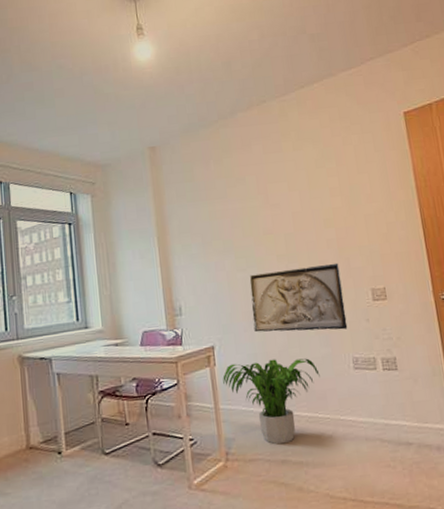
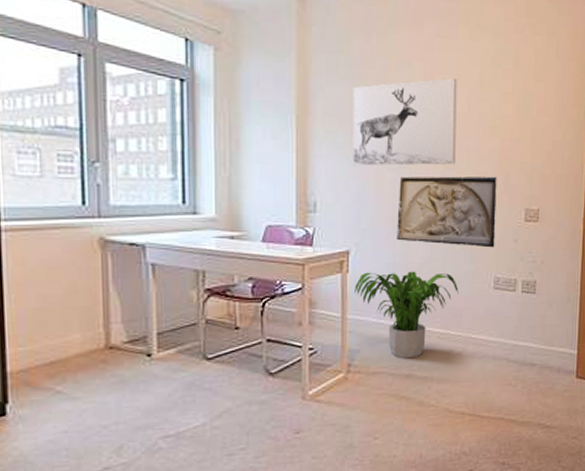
wall art: none [200,183,297,271] -> present [353,77,457,166]

